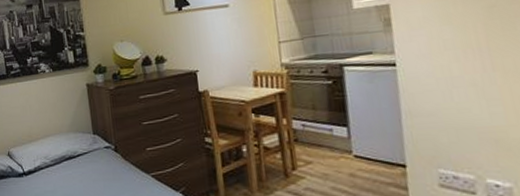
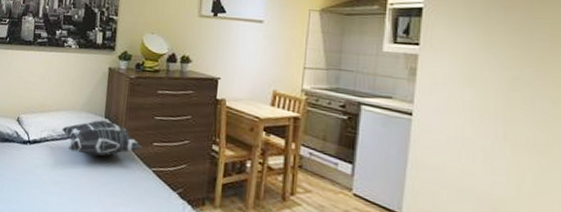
decorative pillow: none [53,137,137,174] -> present [62,120,143,157]

